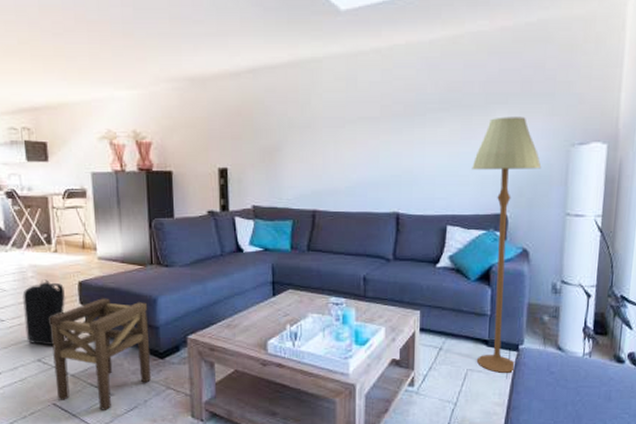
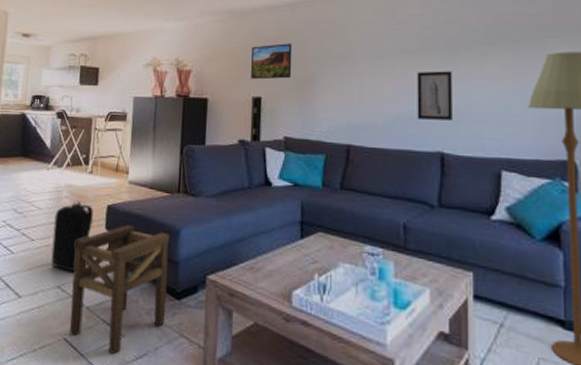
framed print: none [213,112,257,150] -> present [251,43,293,80]
wall art: none [376,137,408,183] -> present [417,71,452,120]

